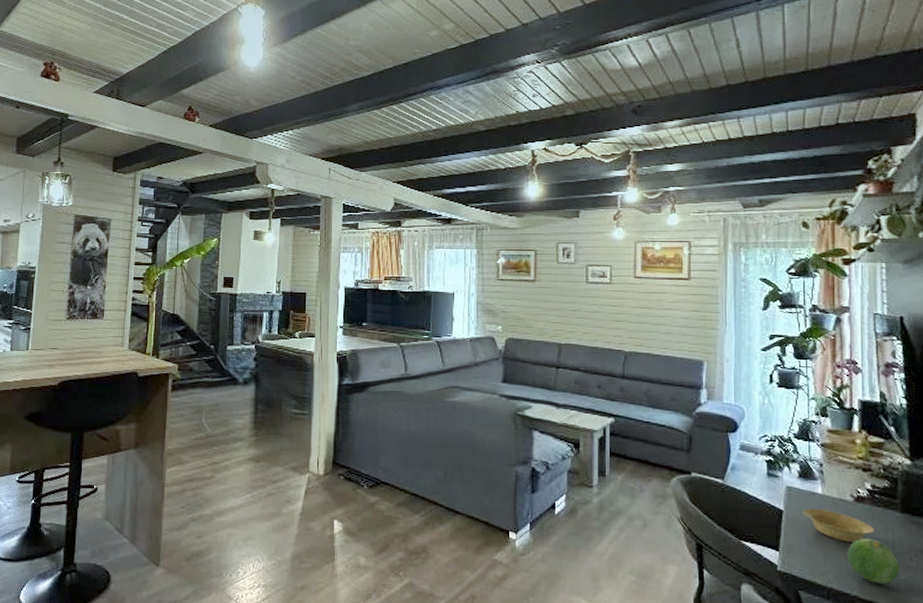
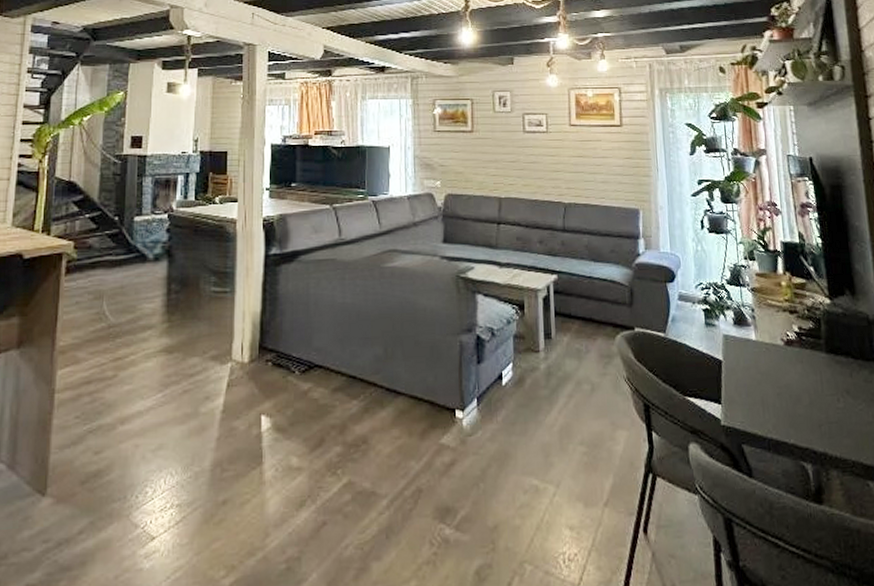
bowl: present [804,508,874,542] -> none [741,355,804,388]
fruit: present [847,537,900,584] -> none [782,382,830,429]

